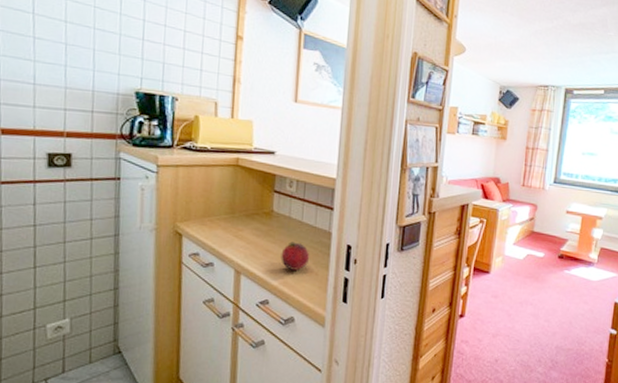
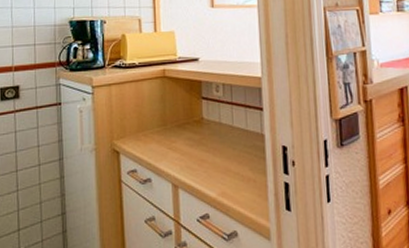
fruit: present [281,241,310,271] -> none [216,148,246,179]

